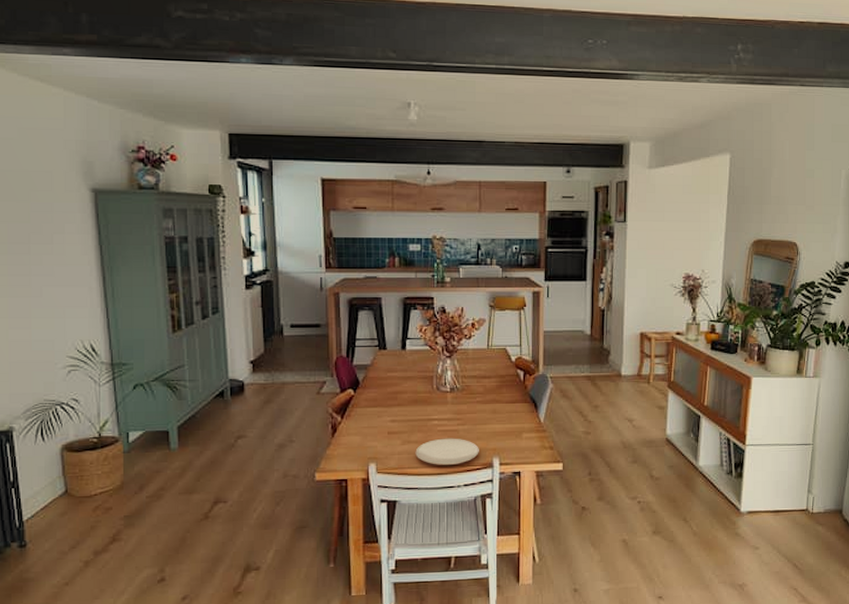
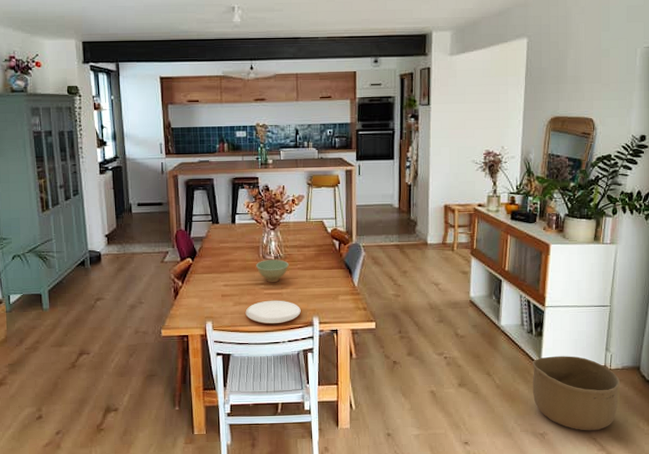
bowl: none [429,391,467,418] -> present [256,259,289,283]
basket: none [731,499,822,581] -> present [532,356,620,431]

